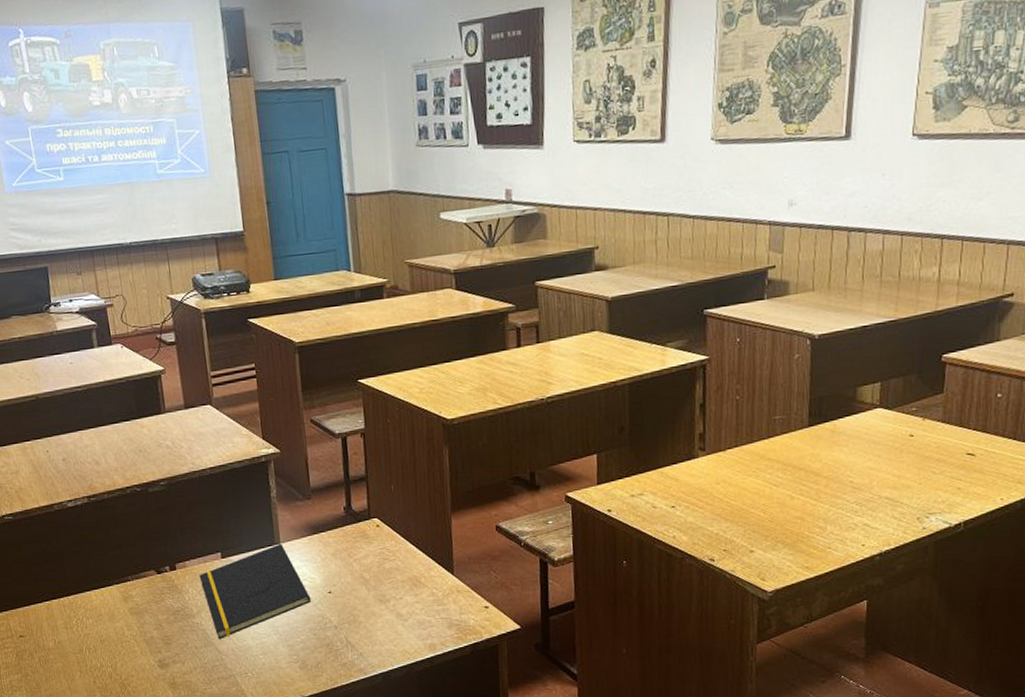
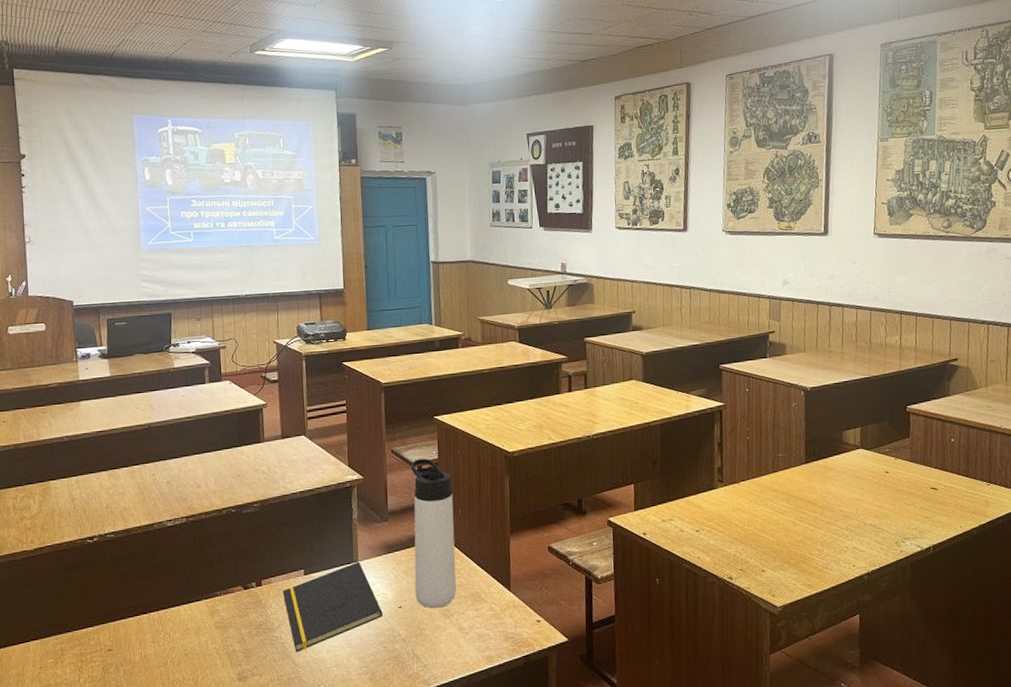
thermos bottle: none [334,428,392,594] -> present [411,458,456,608]

